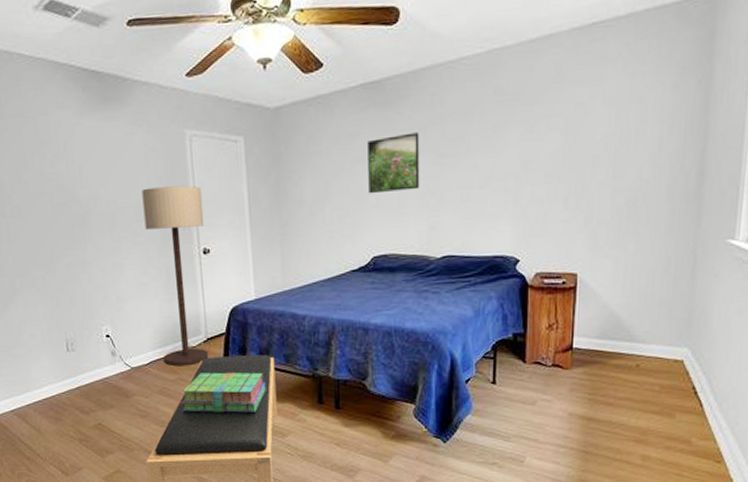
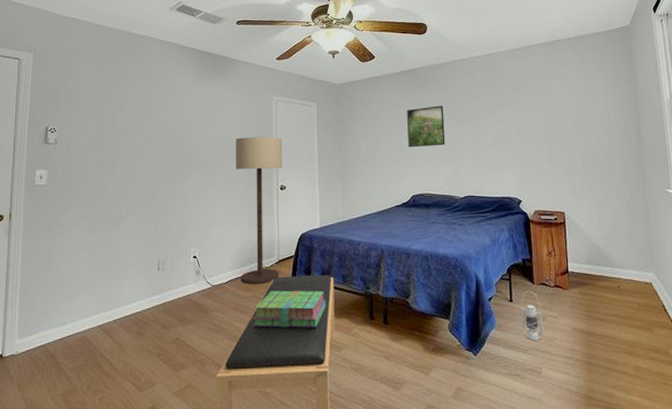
lantern: none [504,370,533,427] -> present [520,290,544,341]

